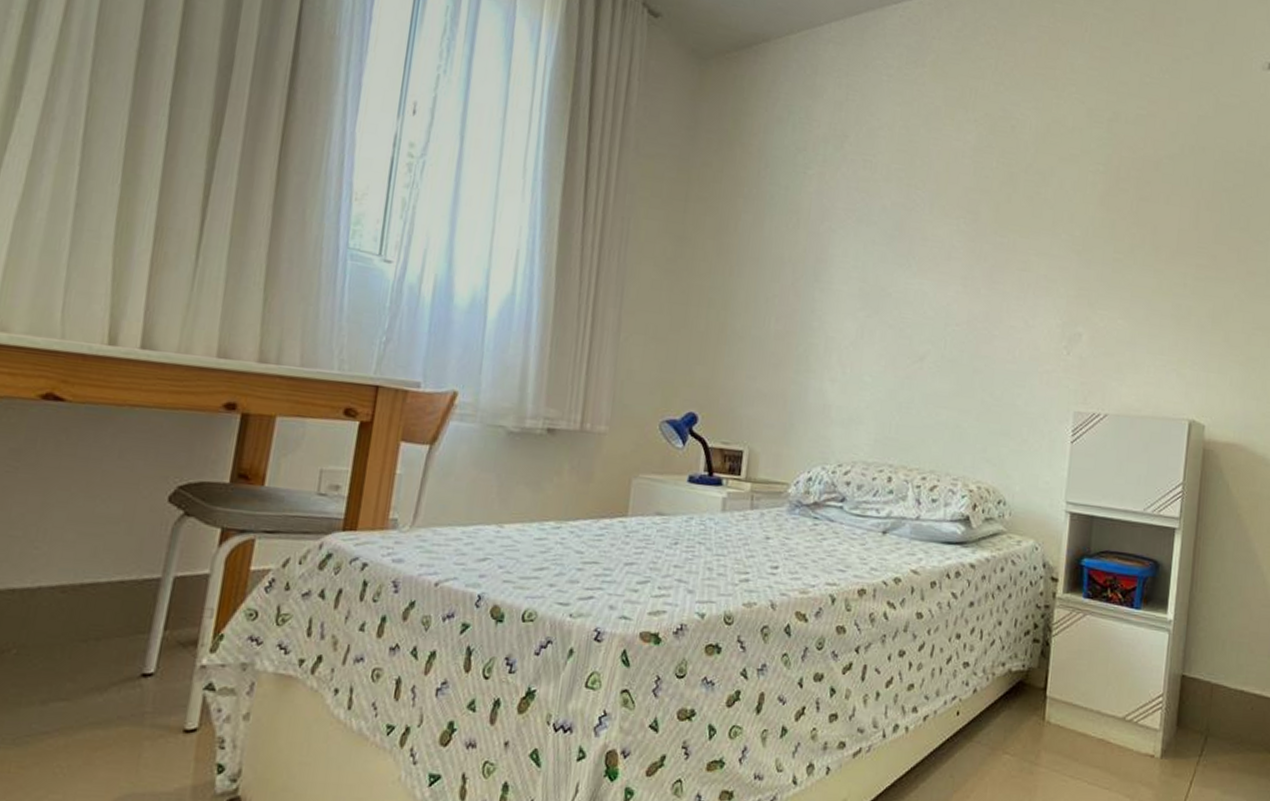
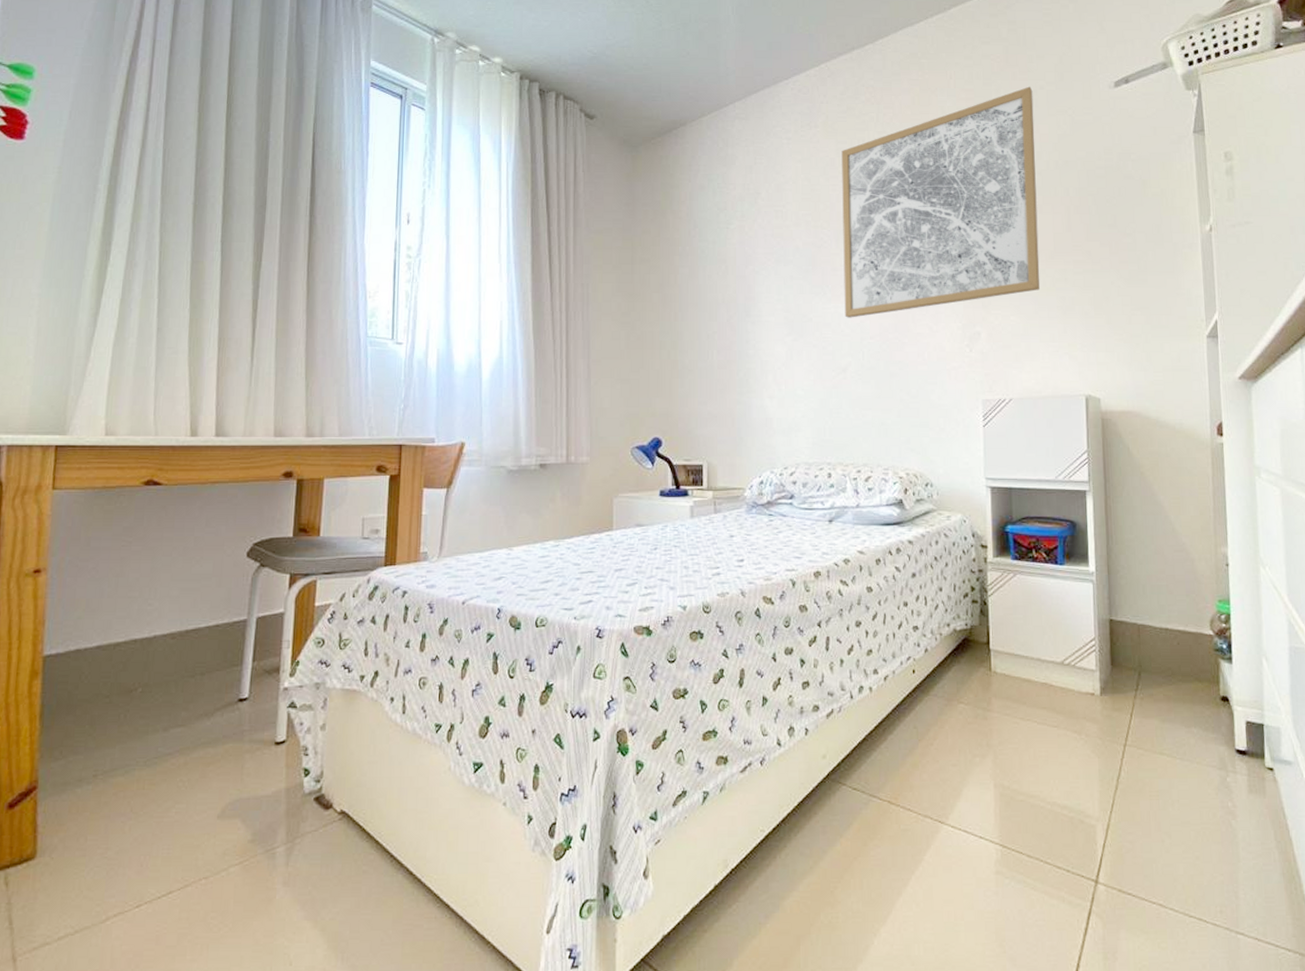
wall art: none [929,54,1177,299] -> present [841,86,1040,318]

